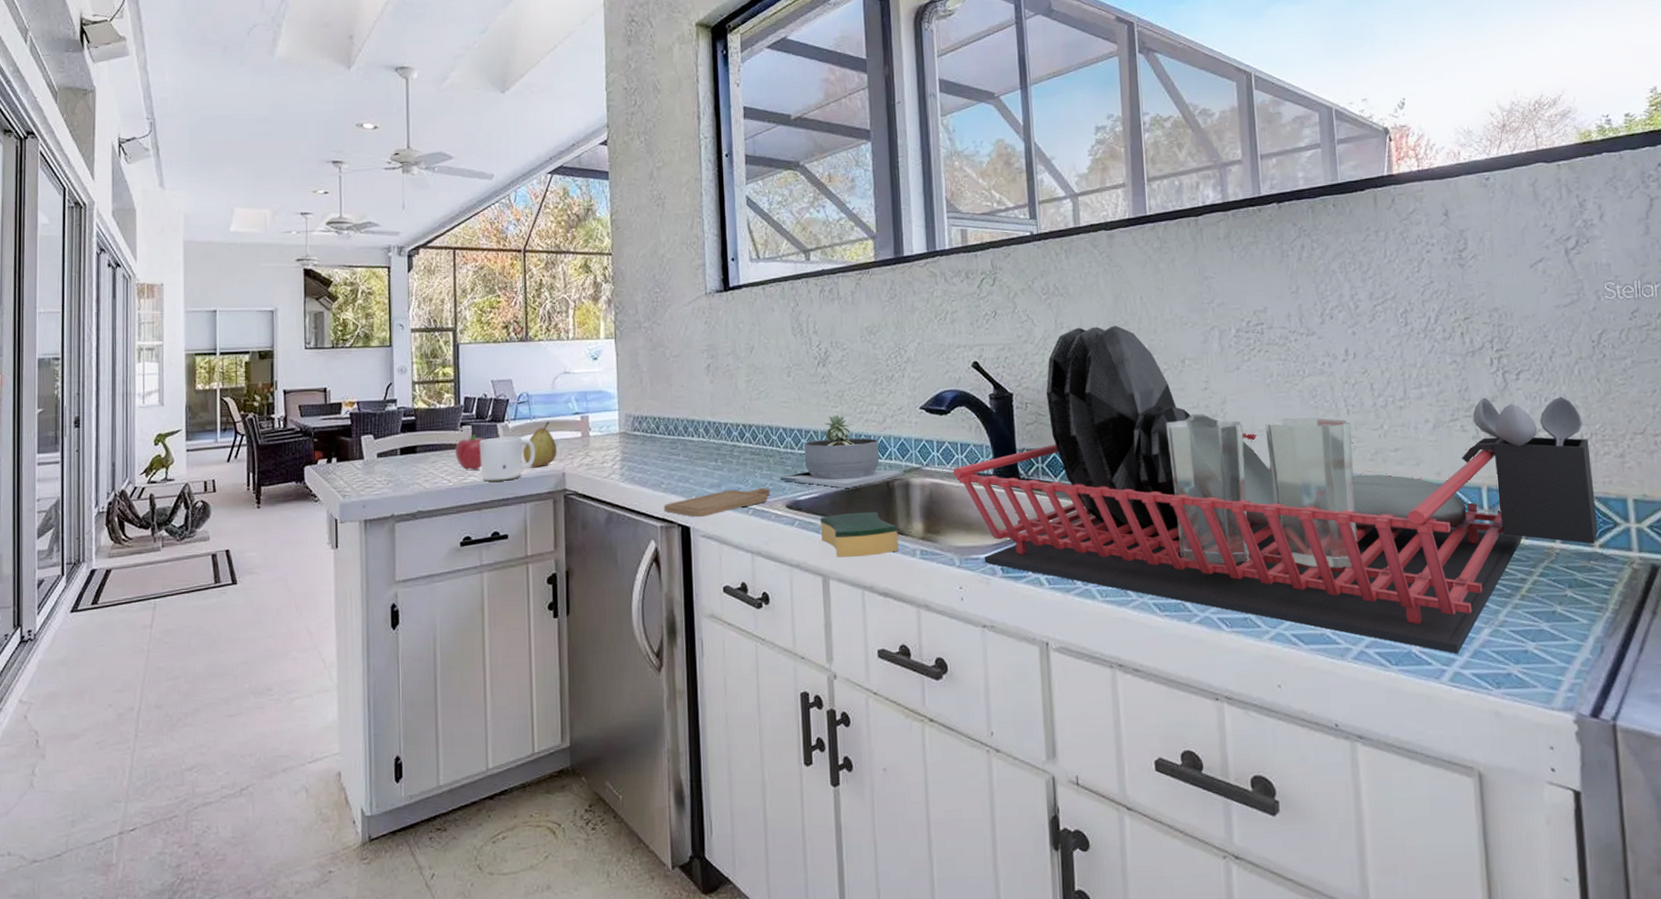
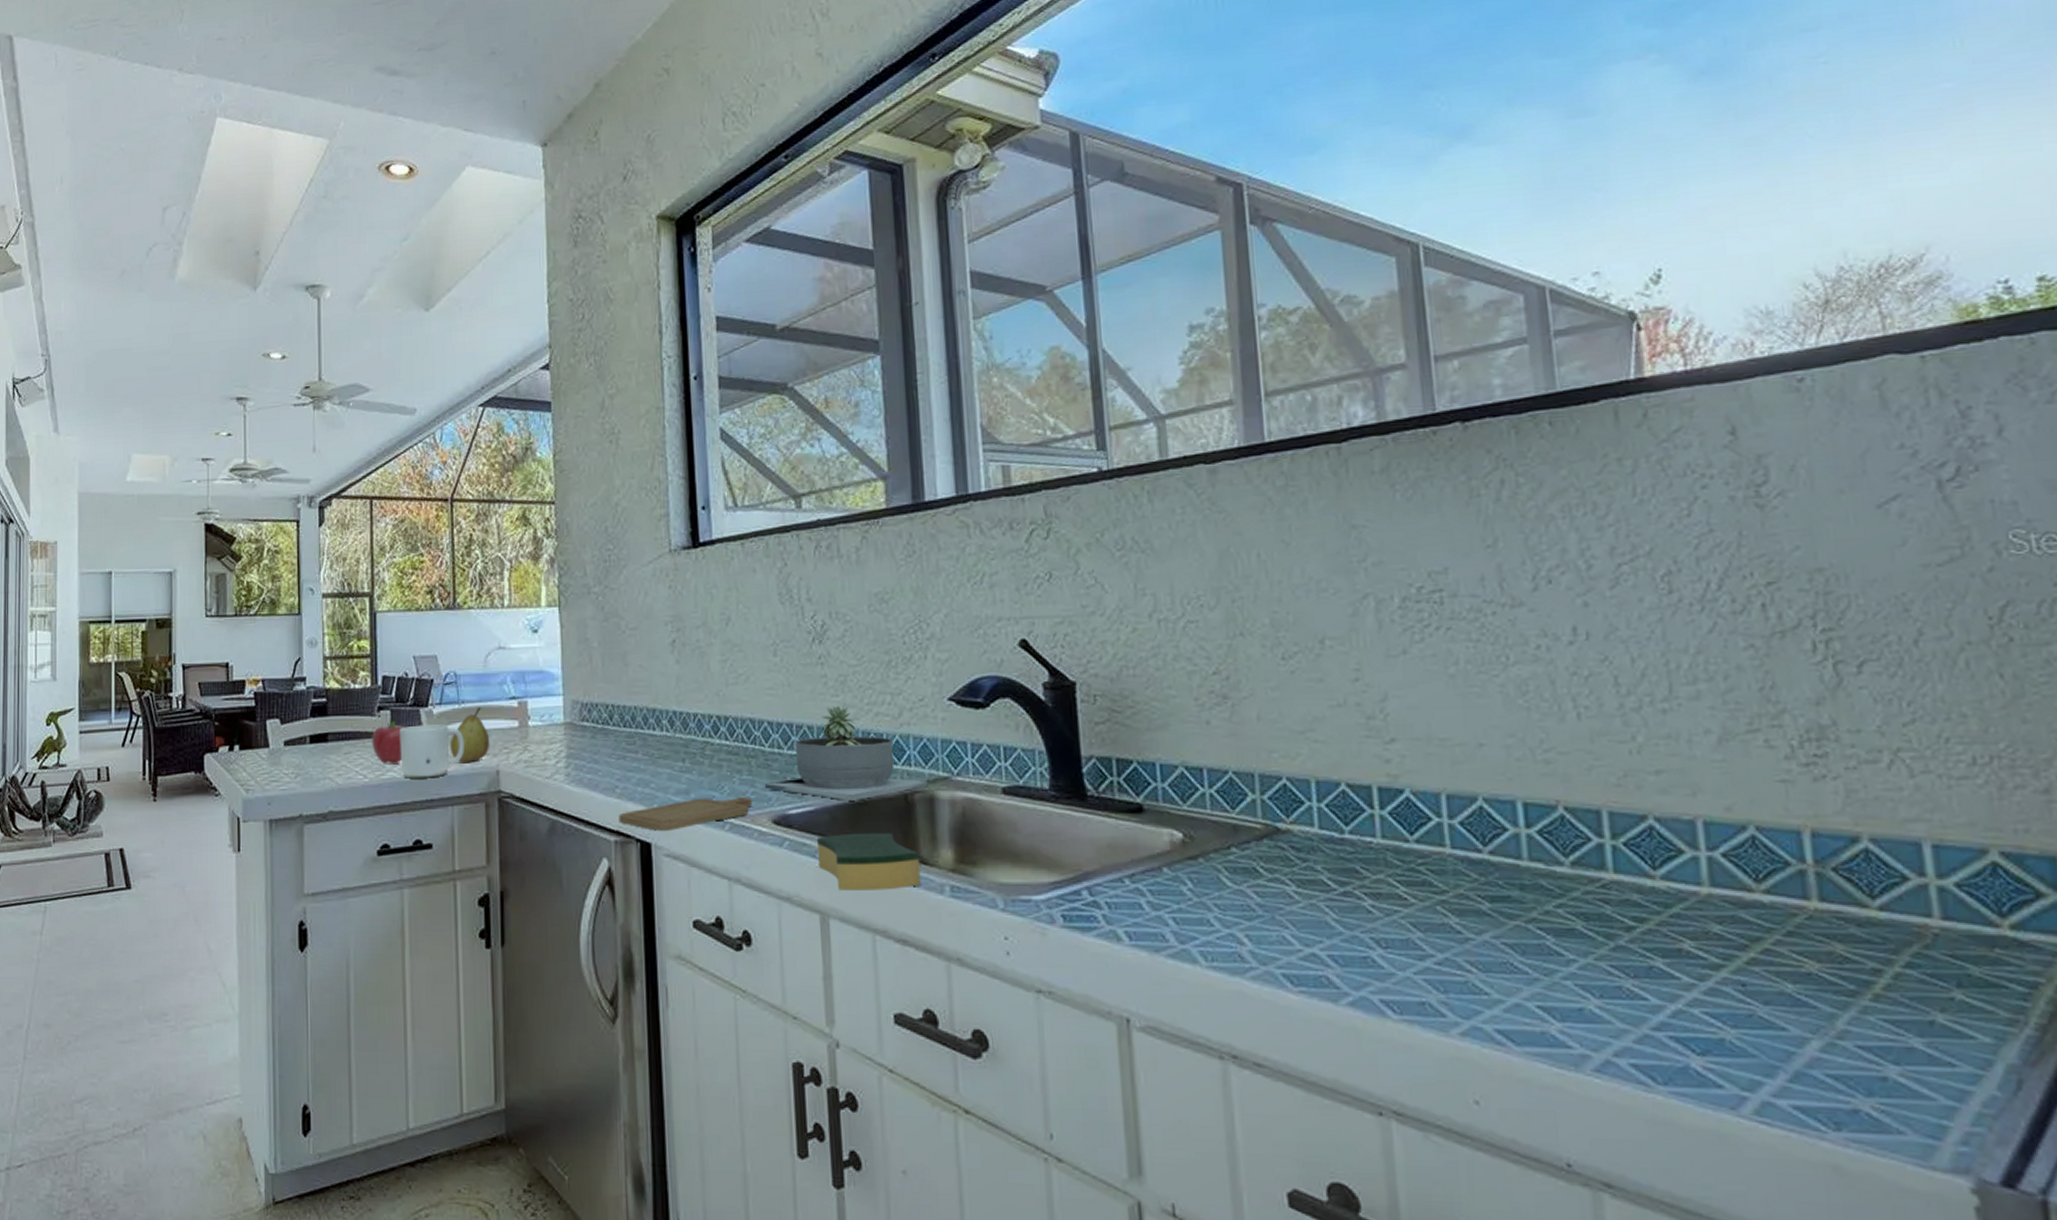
dish rack: present [953,326,1599,654] -> none [994,592,2008,1076]

